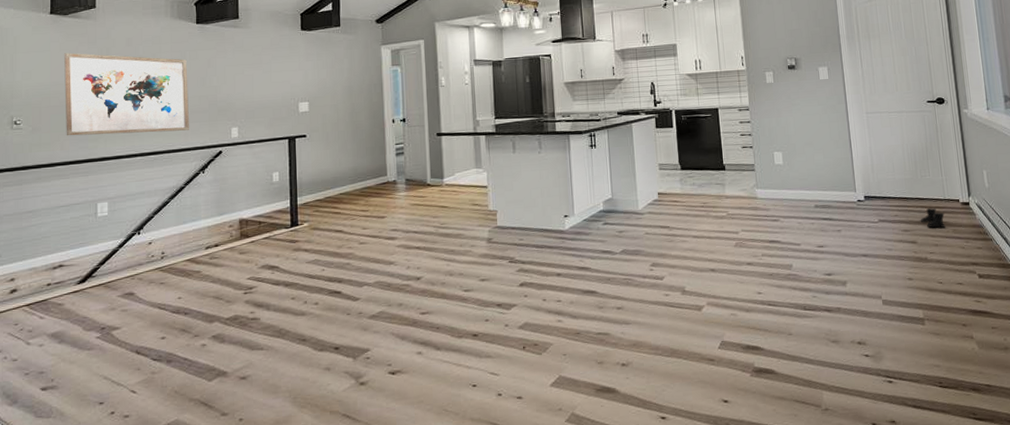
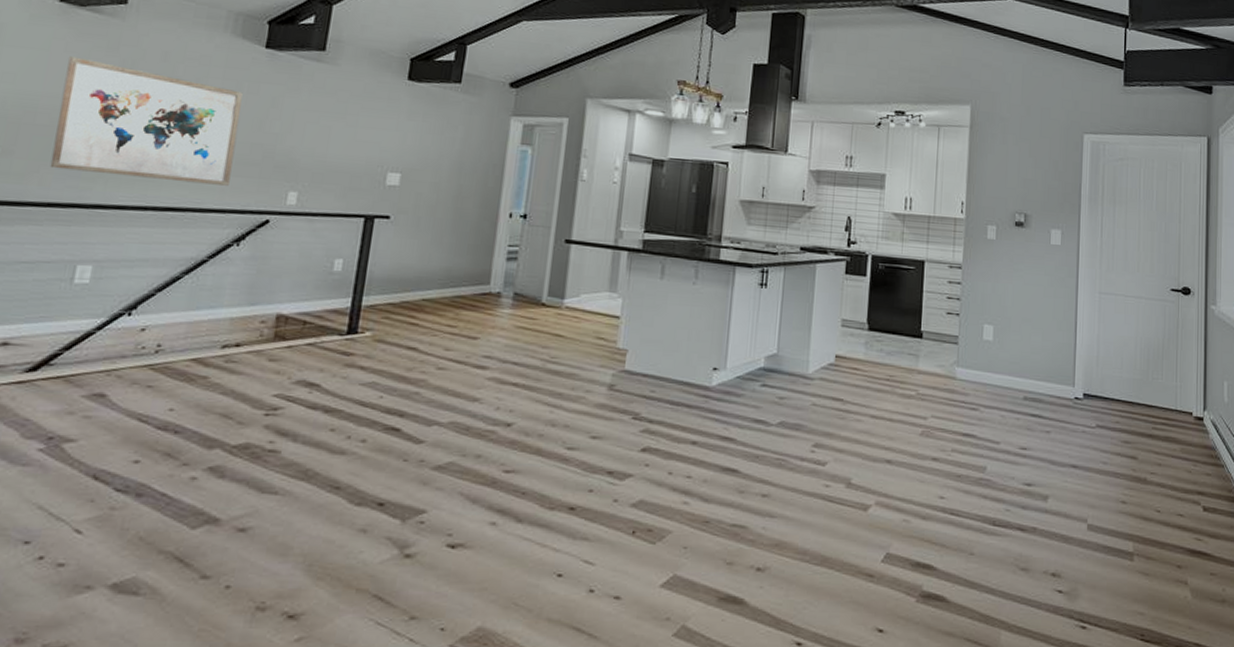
boots: present [920,208,946,228] -> none [1144,418,1173,444]

